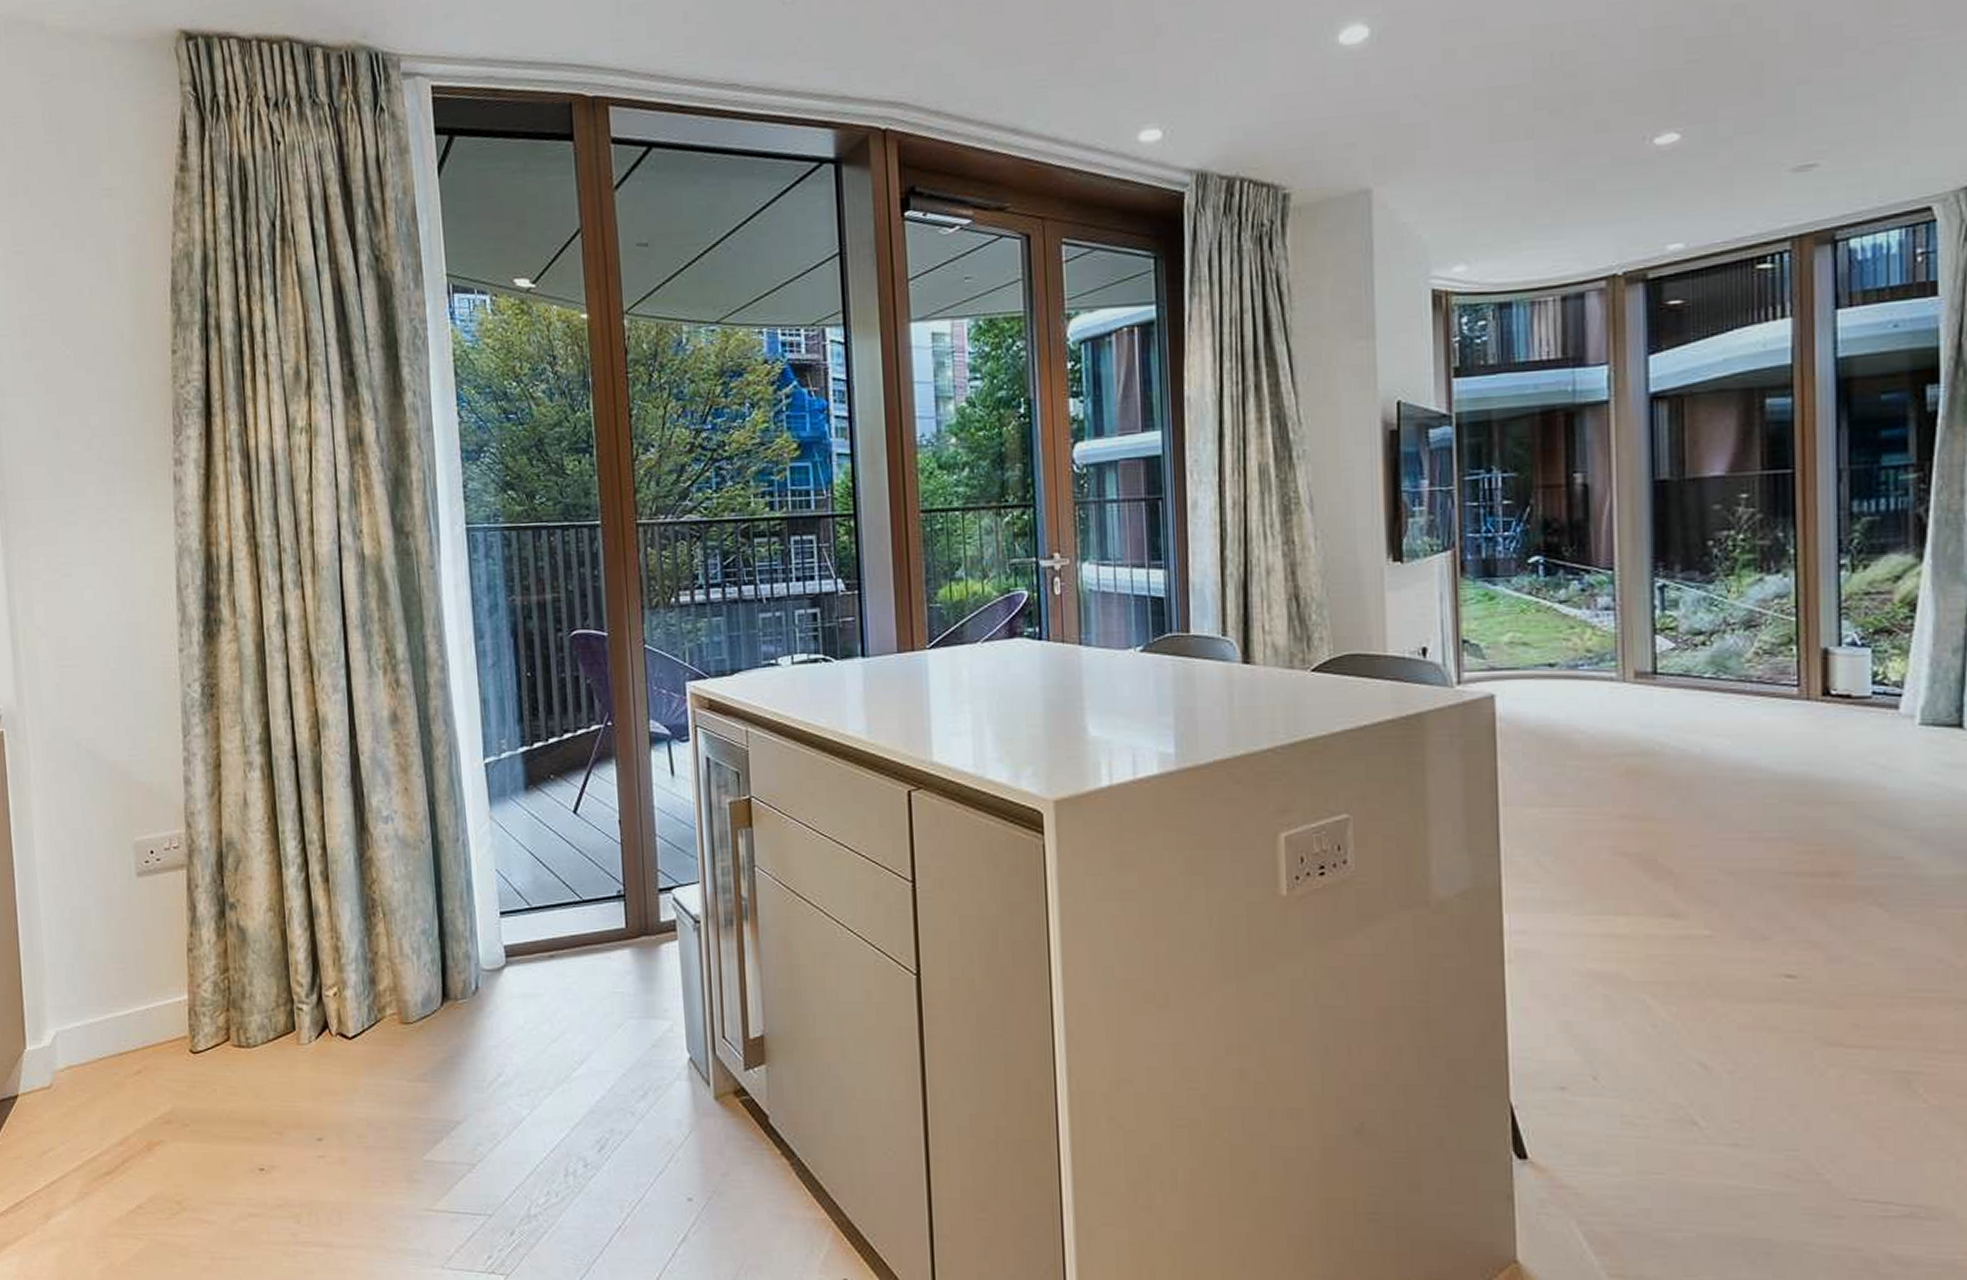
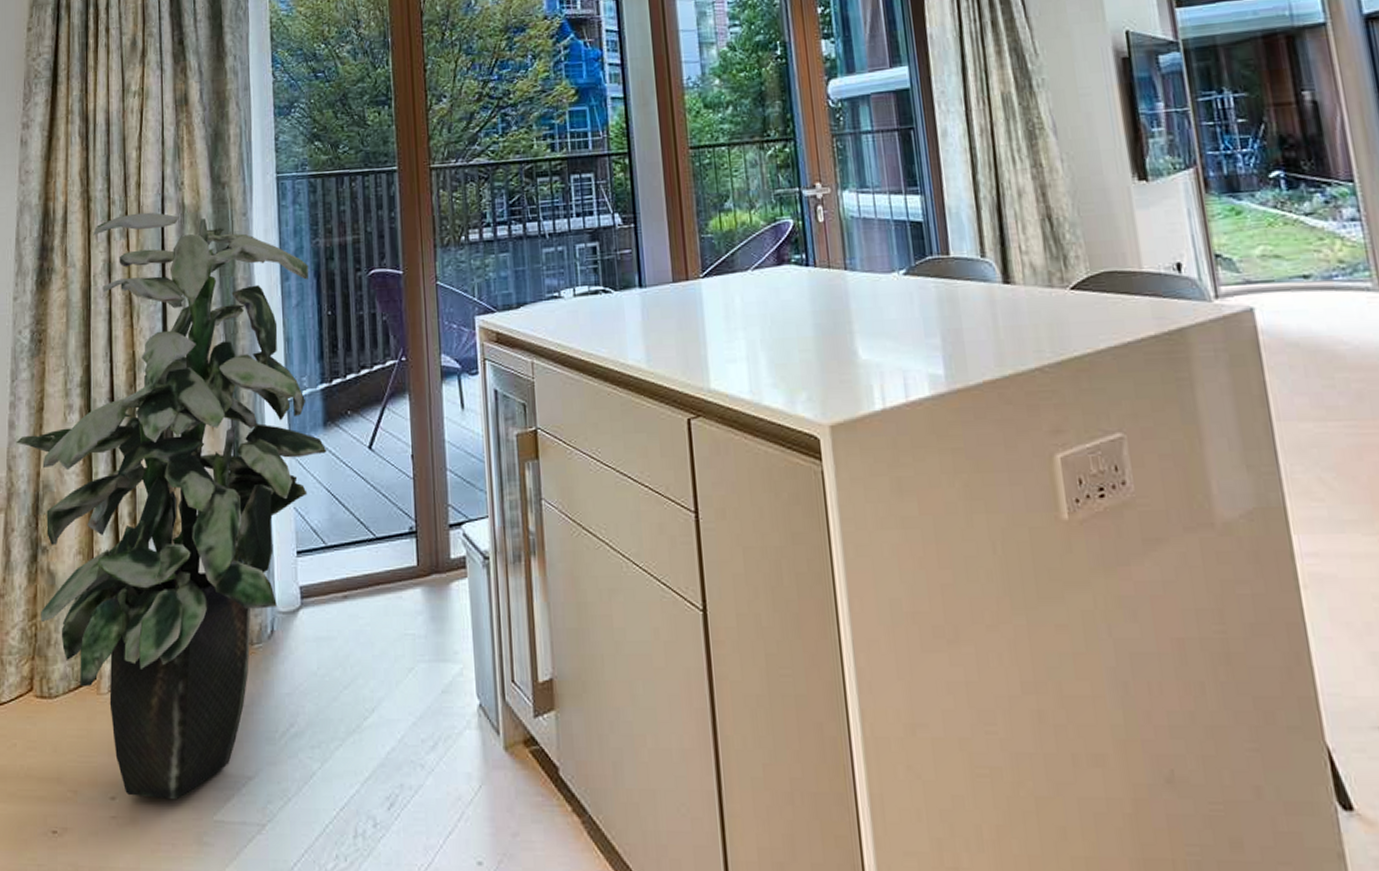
indoor plant: none [193,561,530,1140] -> present [16,212,327,799]

